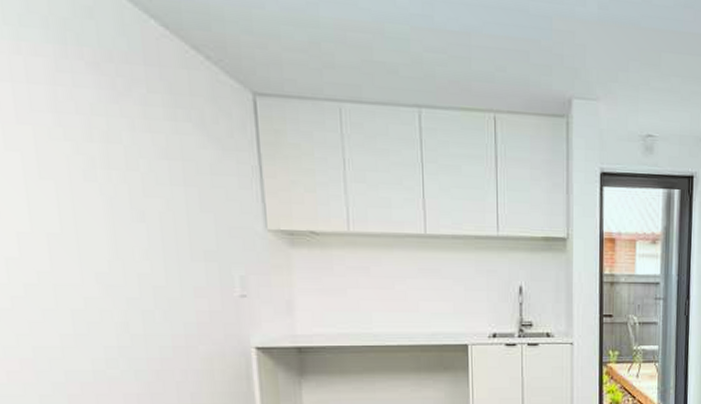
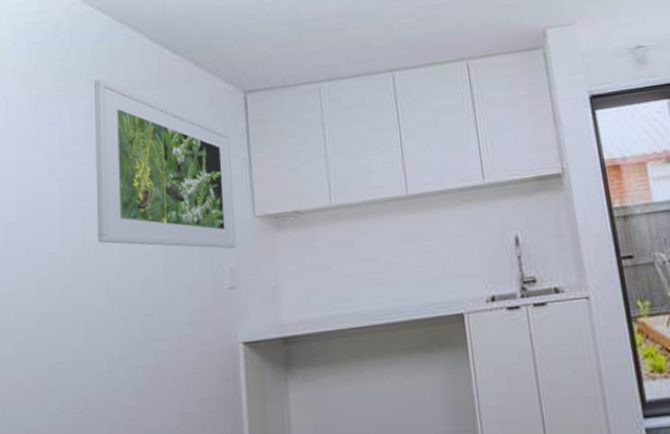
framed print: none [55,34,247,257] -> present [95,78,236,249]

